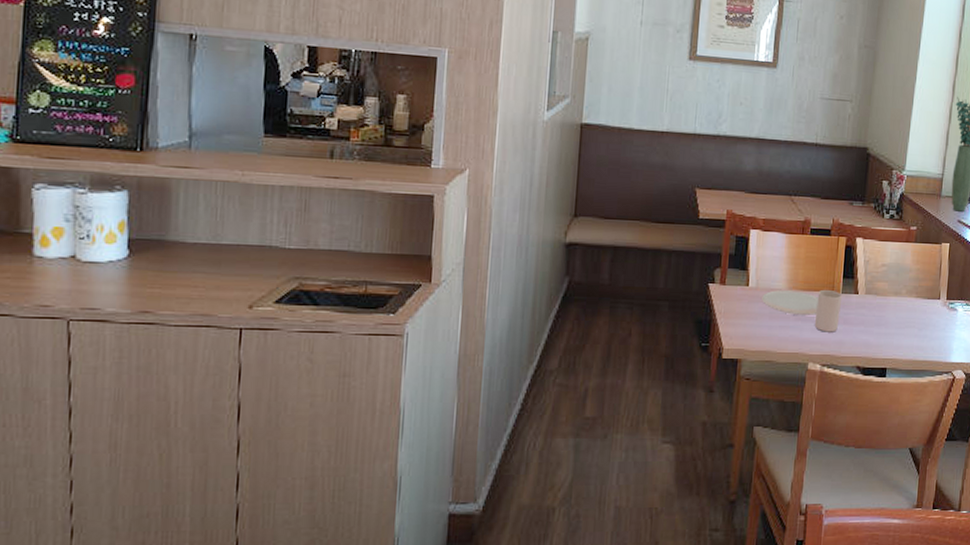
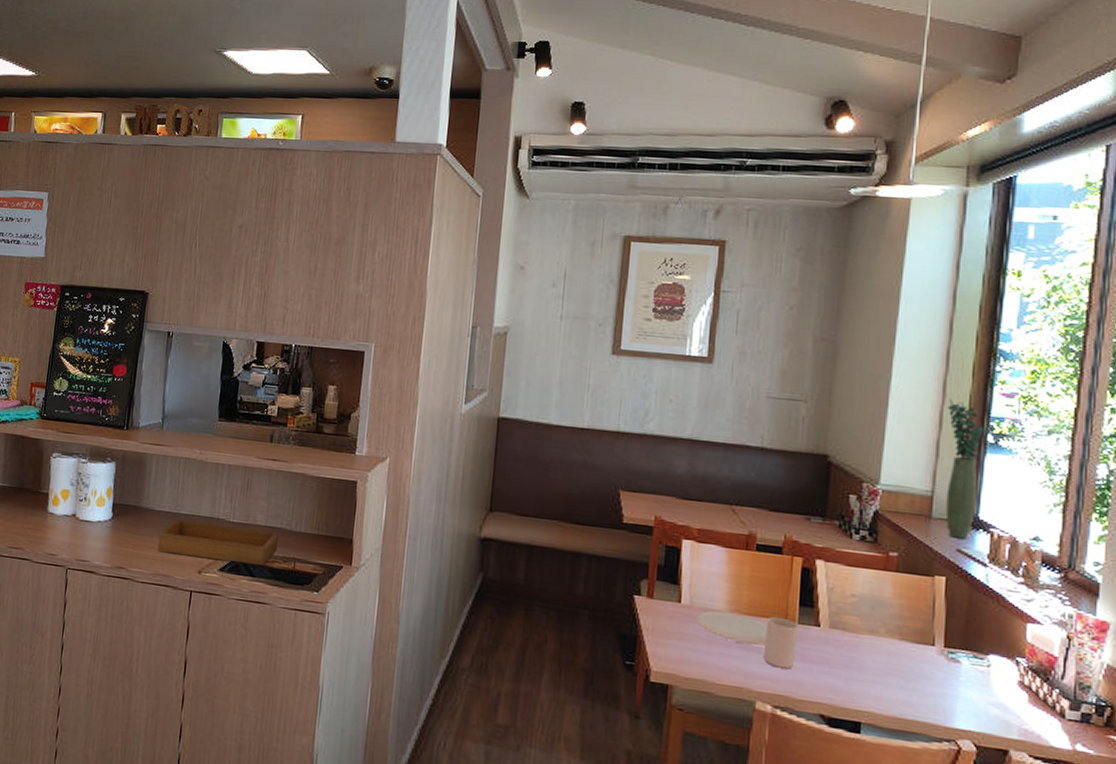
tray: none [193,252,345,292] -> present [157,520,278,566]

